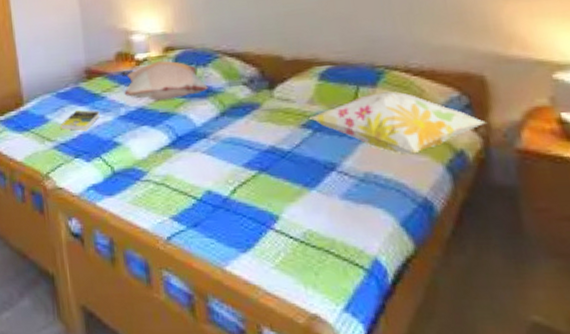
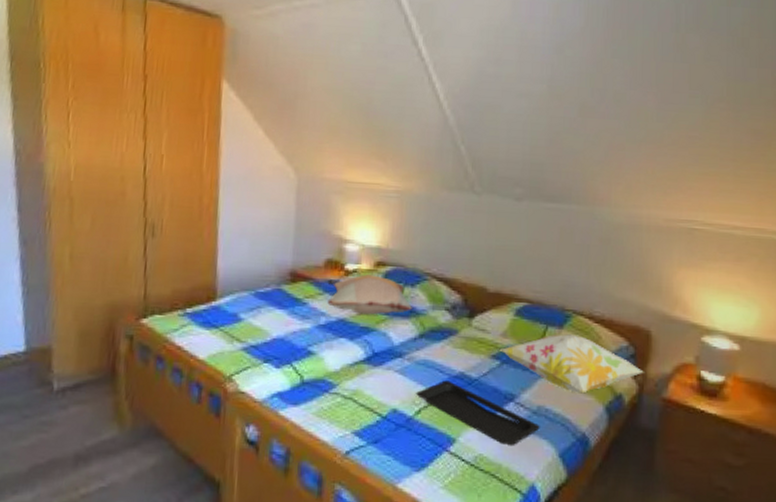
book: present [60,110,100,132] -> none [253,313,299,336]
serving tray: none [227,156,372,219] -> present [416,380,540,446]

